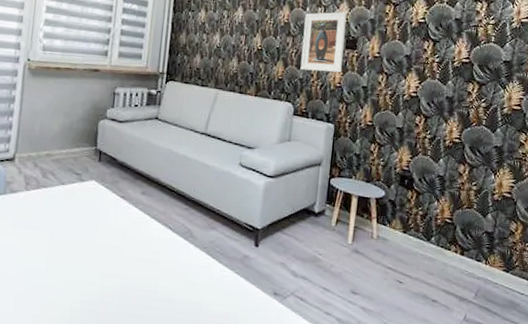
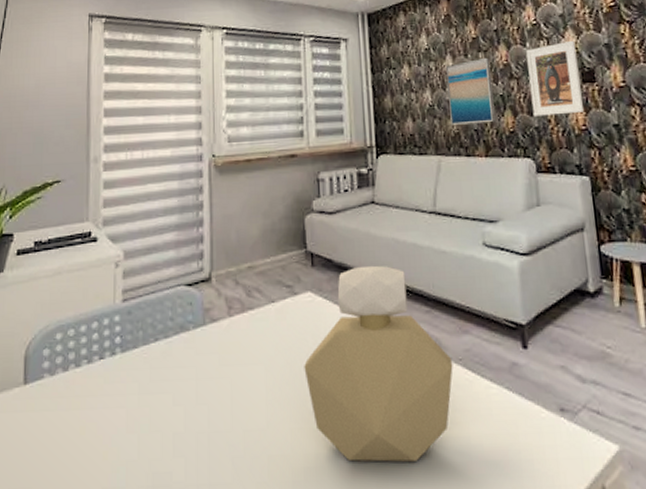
perfume bottle: none [81,167,199,315] -> present [304,265,453,462]
wall art: none [232,14,274,69] -> present [445,57,496,125]

